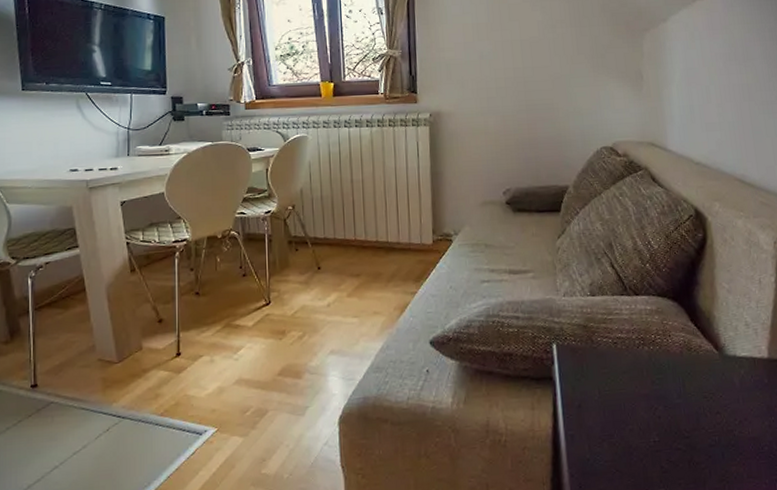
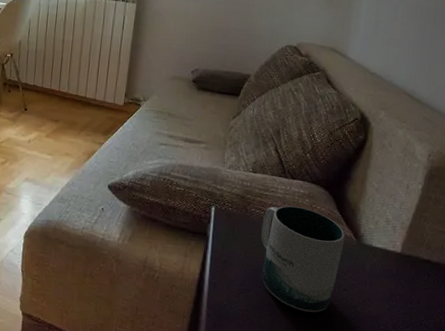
mug: none [612,325,706,448] -> present [261,205,346,313]

